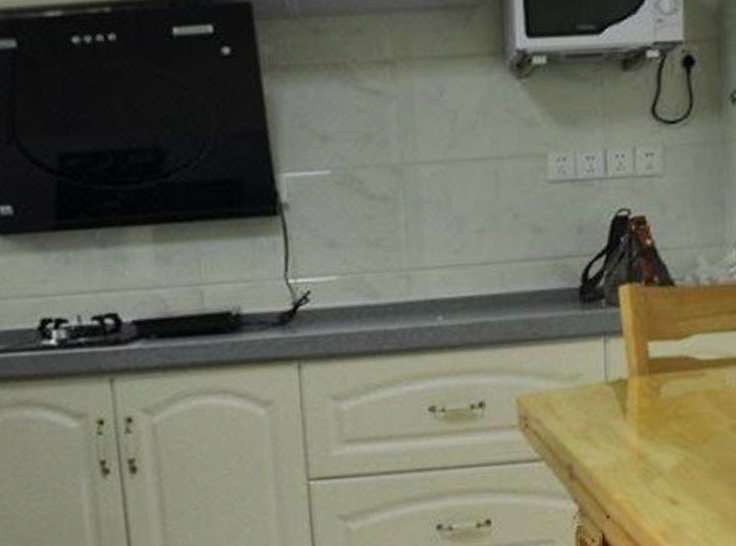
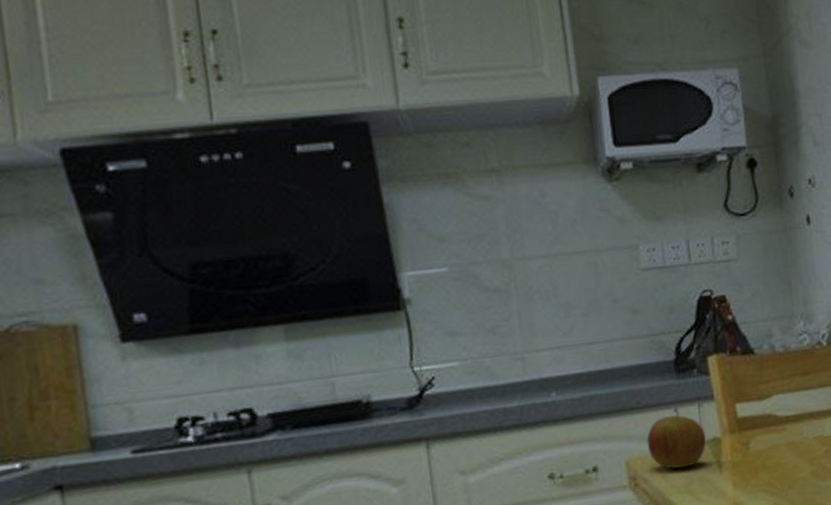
apple: none [542,341,611,411] -> present [647,407,706,469]

